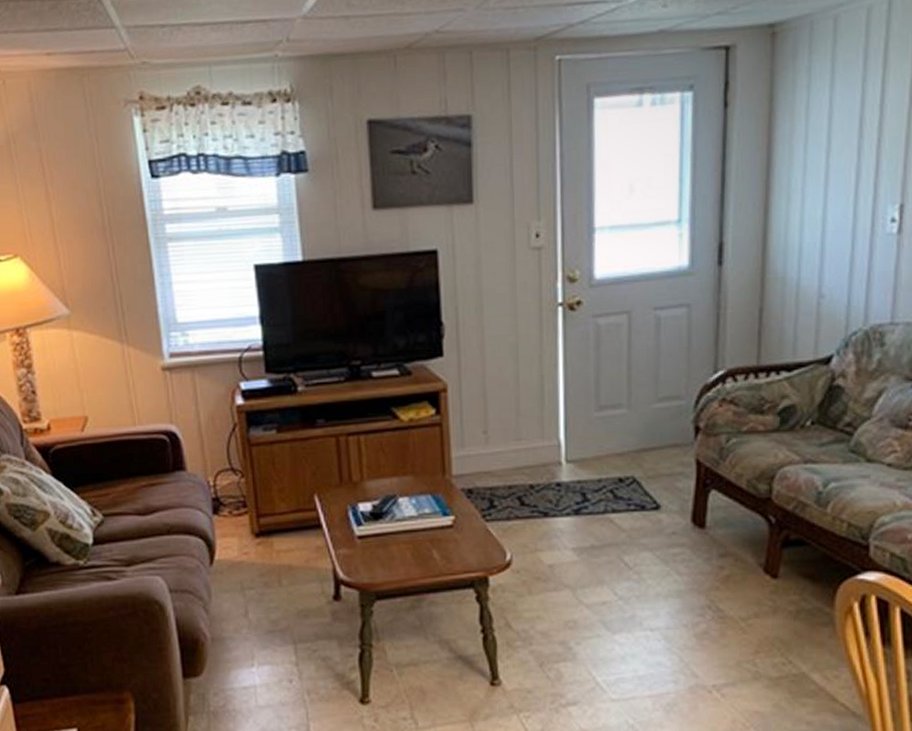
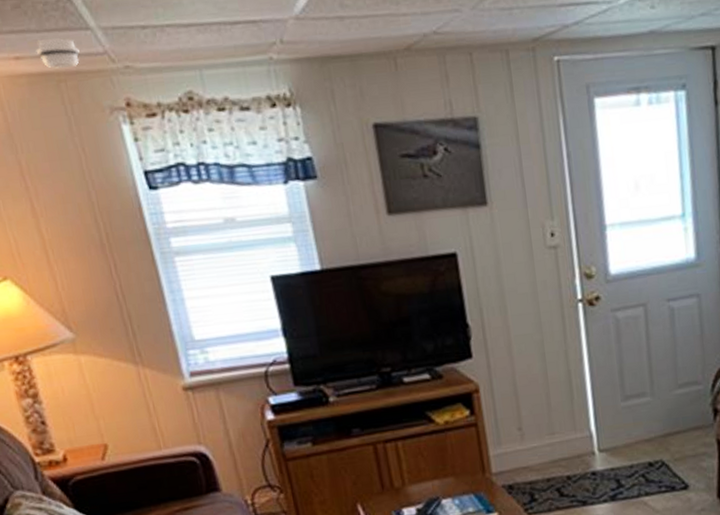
smoke detector: none [65,35,103,64] -> present [36,37,80,69]

